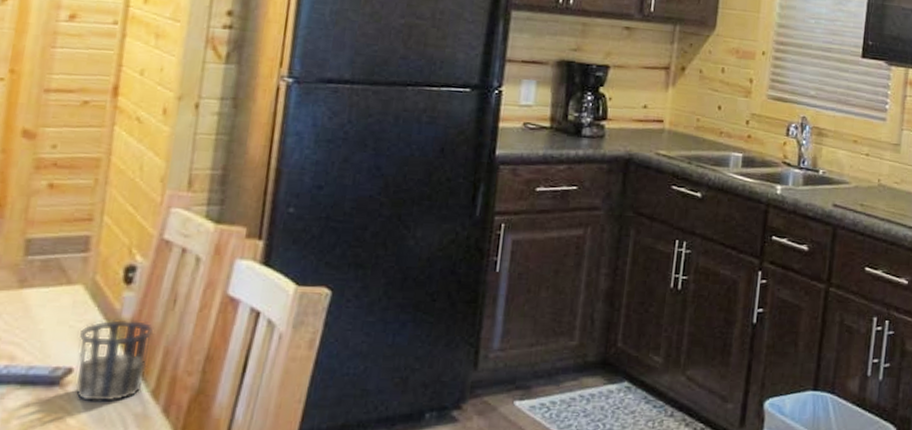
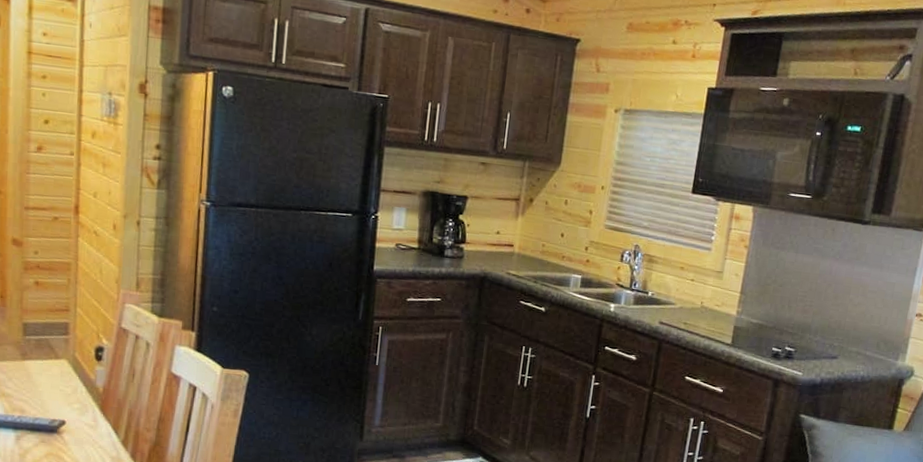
cup: present [74,319,154,403] -> none [67,386,120,448]

